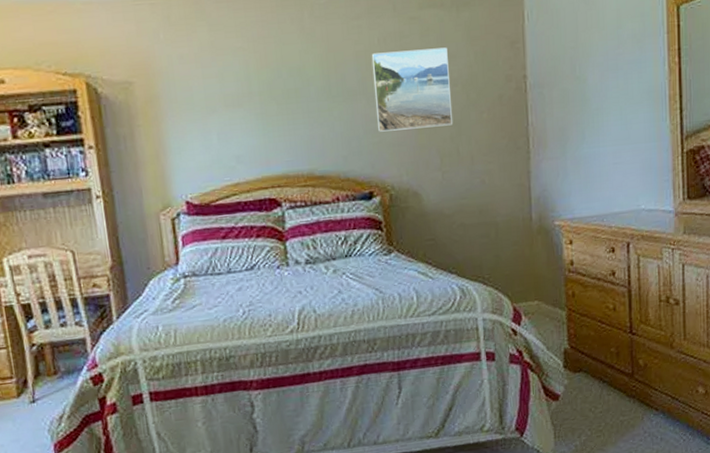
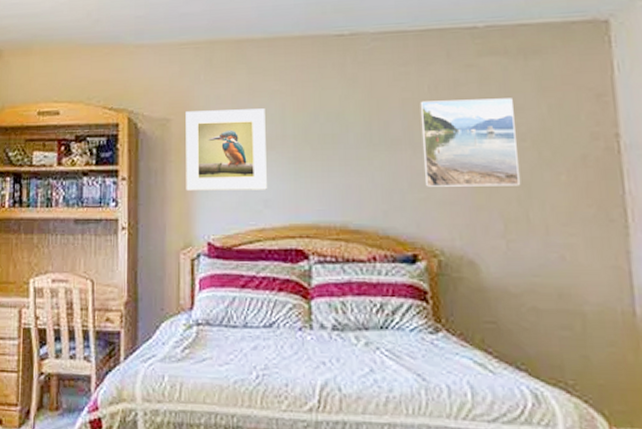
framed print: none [148,66,238,154] -> present [186,108,267,191]

